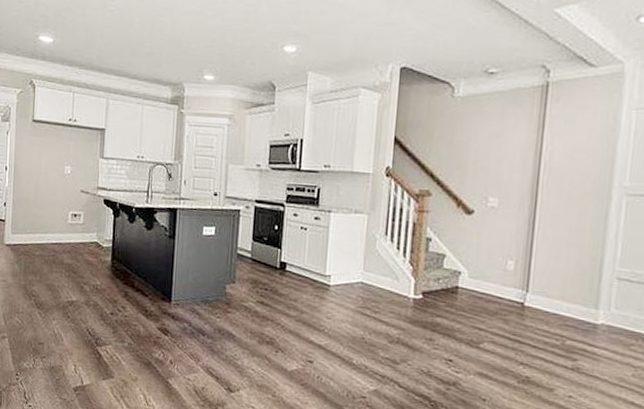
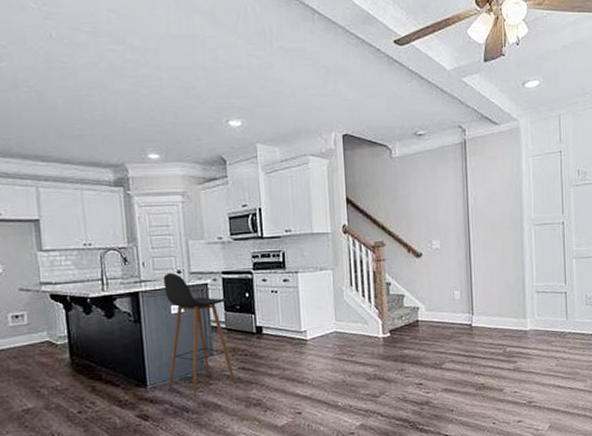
bar stool: none [189,193,256,322] -> present [163,272,236,397]

